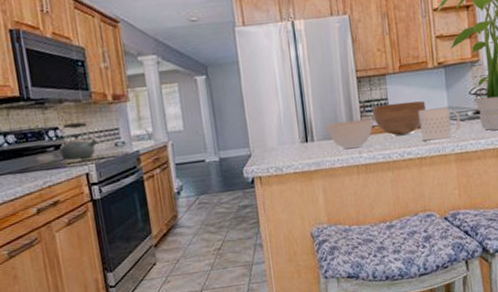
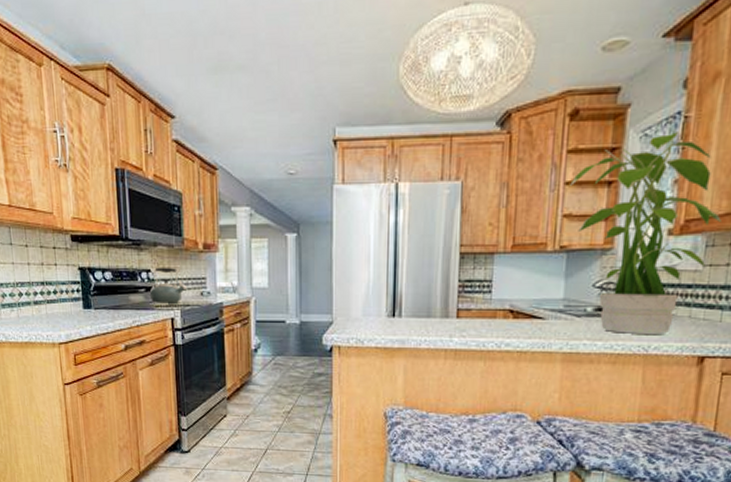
bowl: present [325,118,374,150] -> none [416,300,471,331]
bowl: present [372,101,426,136] -> none [472,286,537,324]
mug: present [419,107,461,141] -> none [524,297,576,336]

